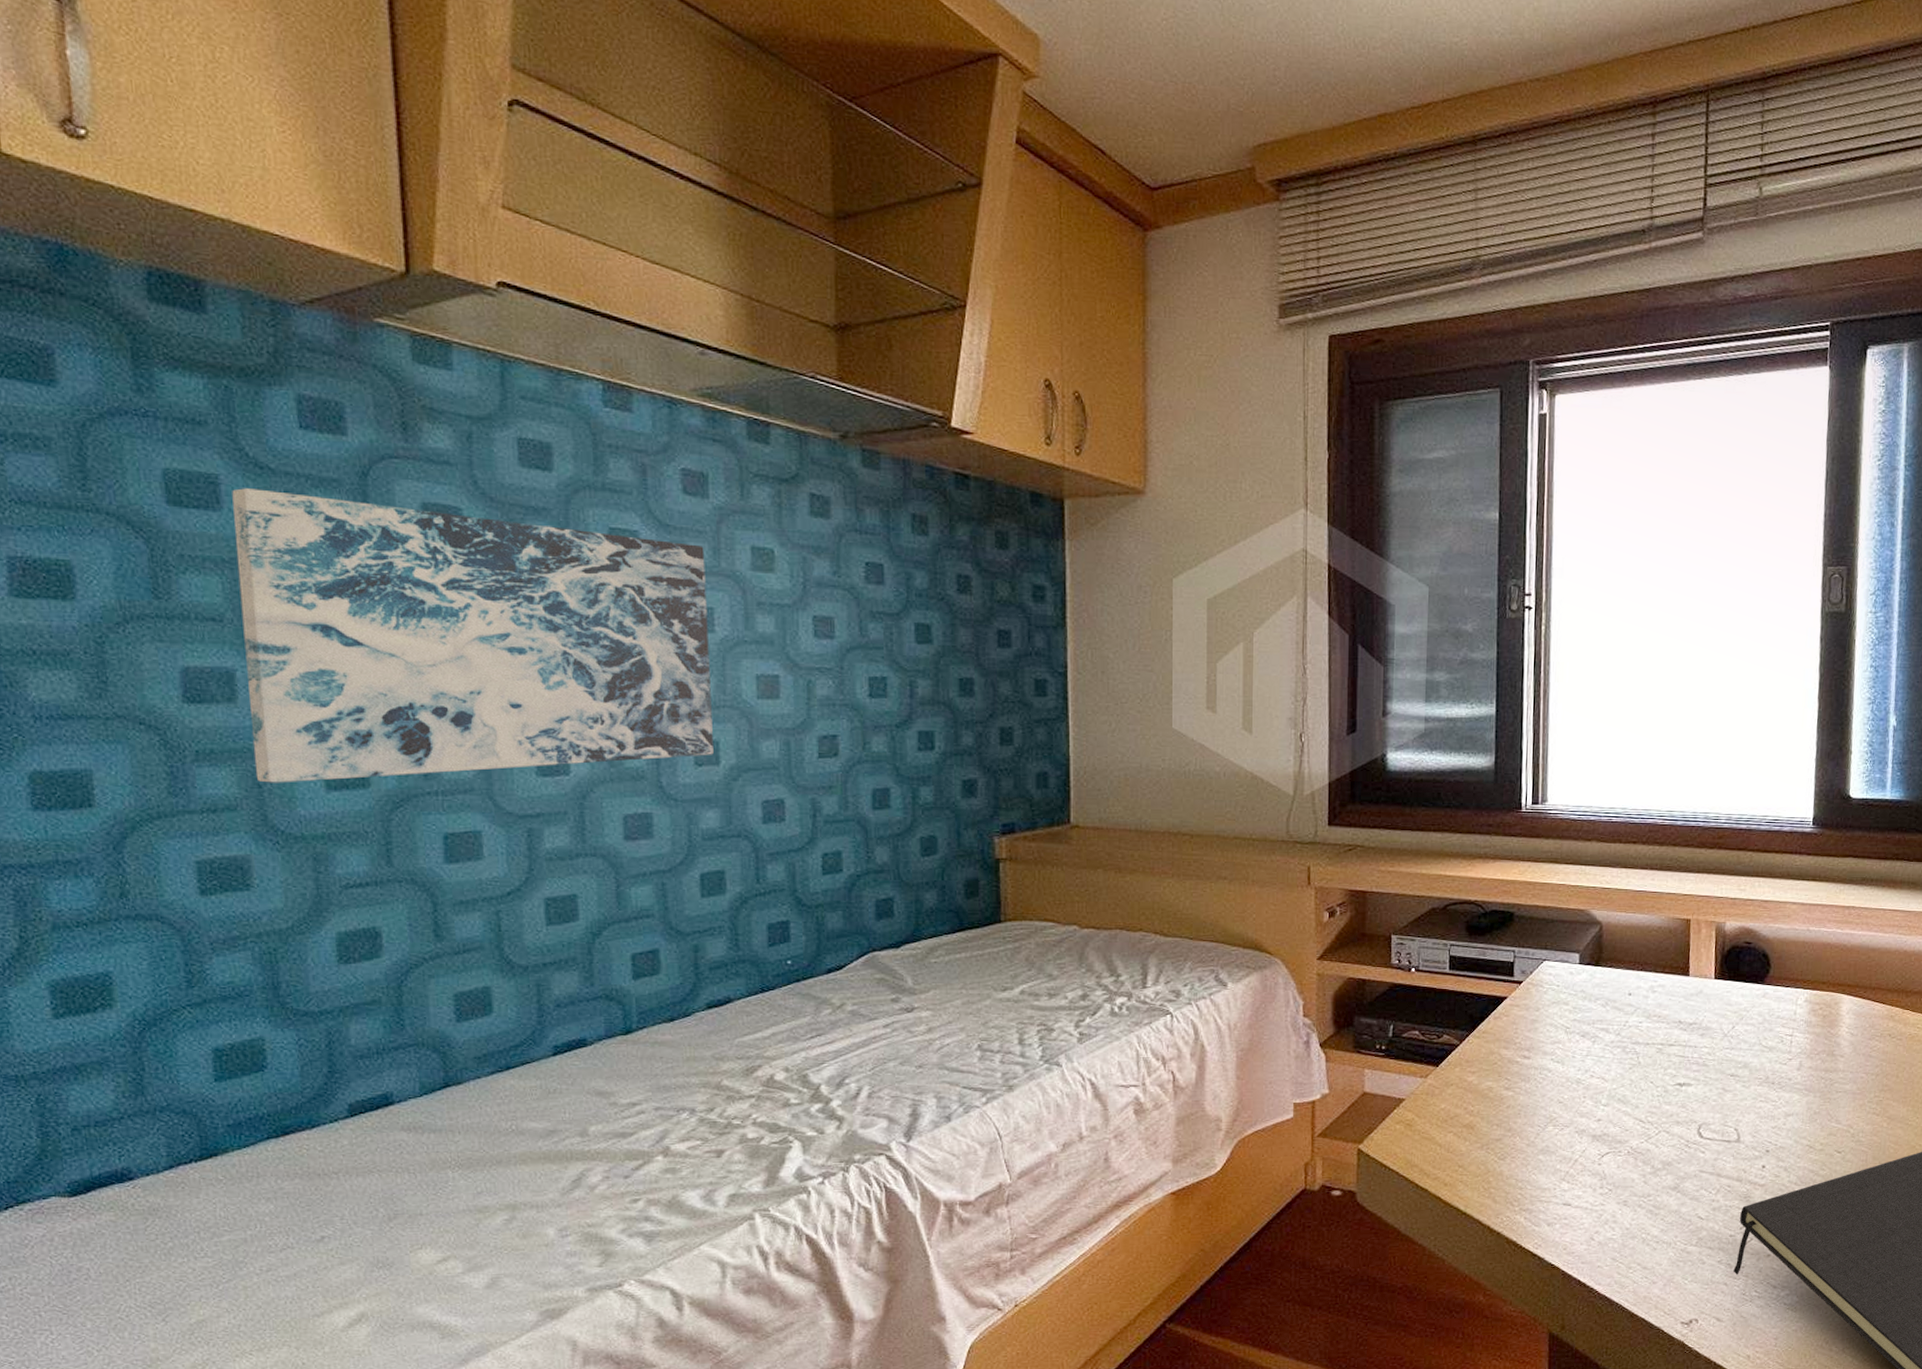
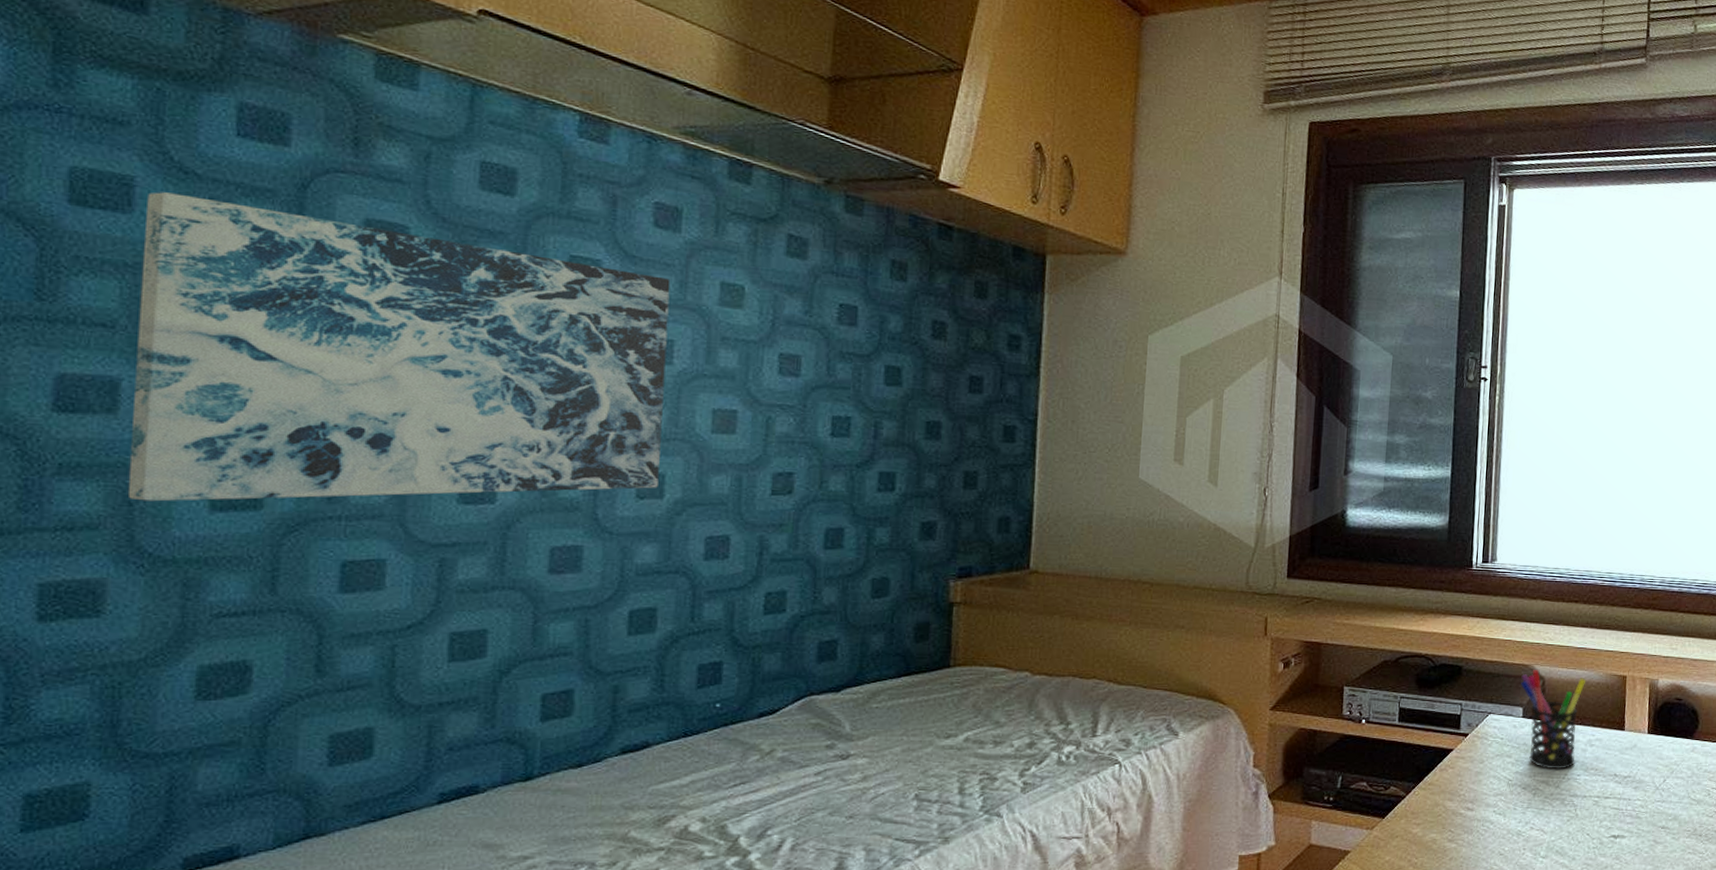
pen holder: none [1576,915,1647,1017] -> present [1521,670,1586,770]

